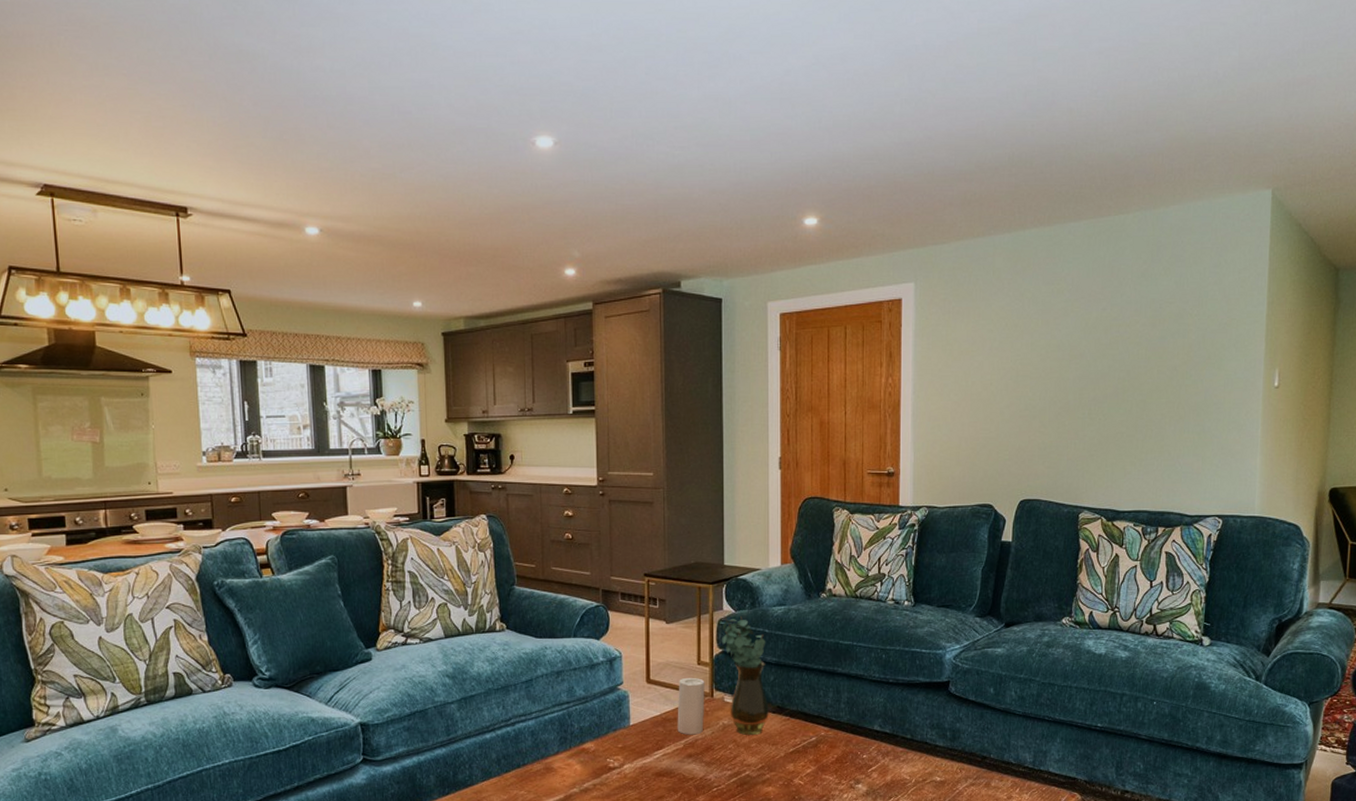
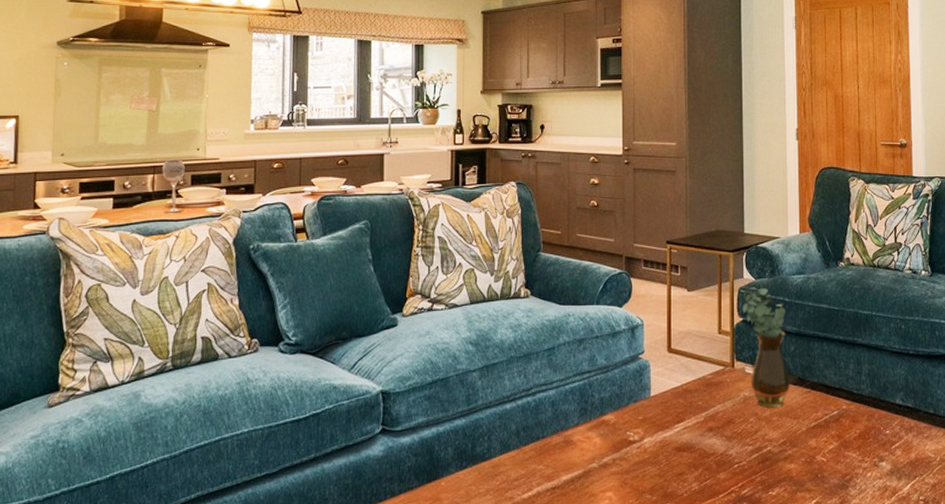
wineglass: none [113,494,142,549] -> present [162,159,185,213]
candle: present [677,677,705,735] -> none [698,346,726,407]

